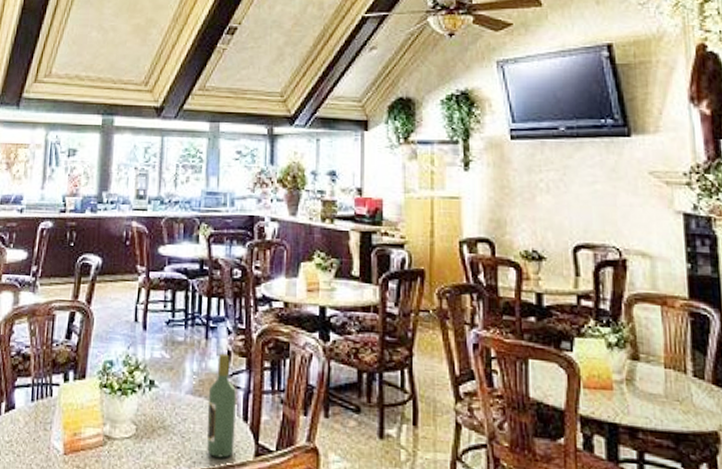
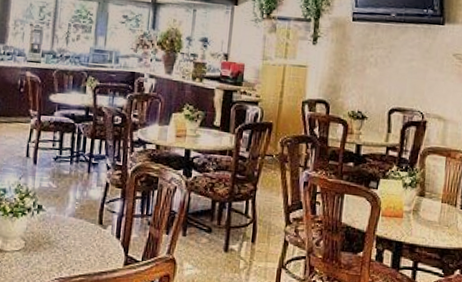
wine bottle: present [207,353,236,458] -> none [85,184,112,267]

